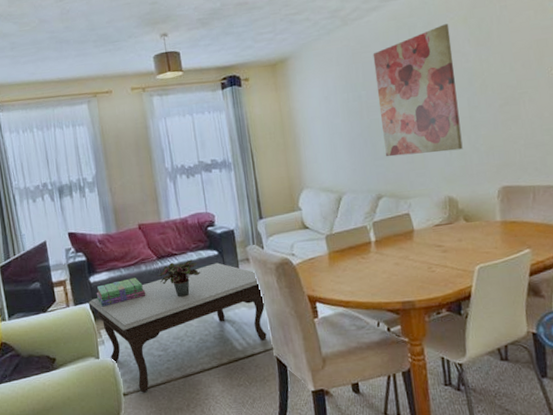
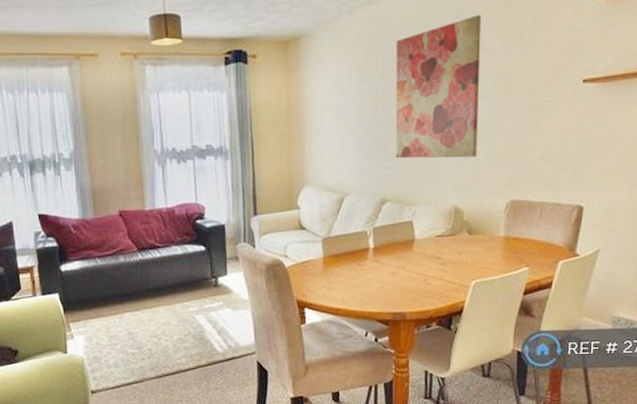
coffee table: present [88,262,267,393] -> none [58,259,251,391]
stack of books: present [96,278,146,307] -> none [67,269,123,299]
potted plant: present [155,259,201,297] -> none [134,254,185,294]

